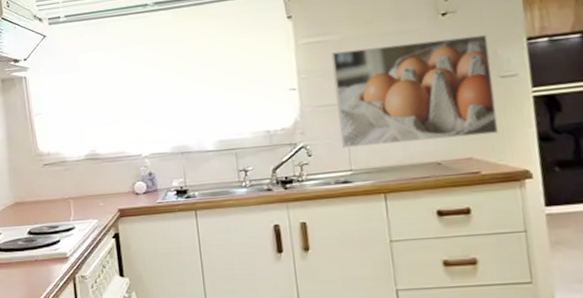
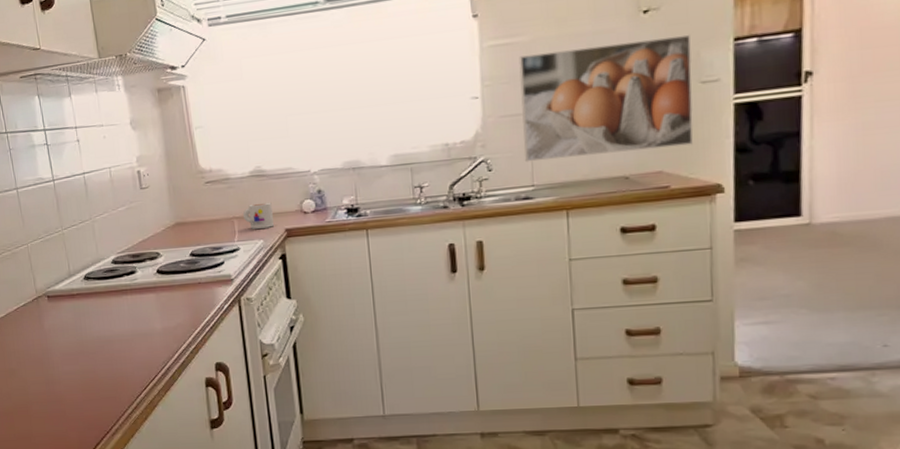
mug: none [78,183,107,209] -> present [242,202,274,229]

